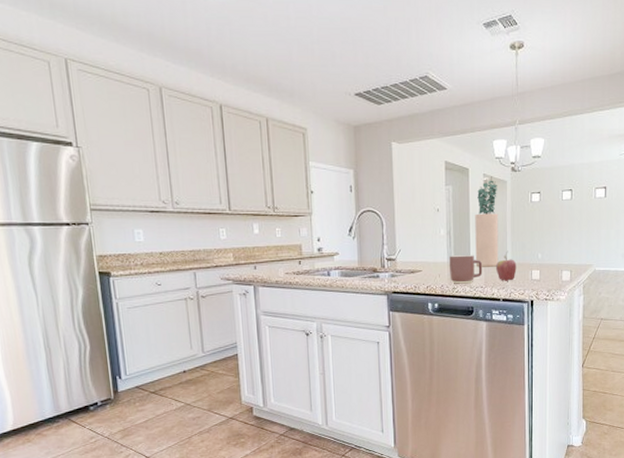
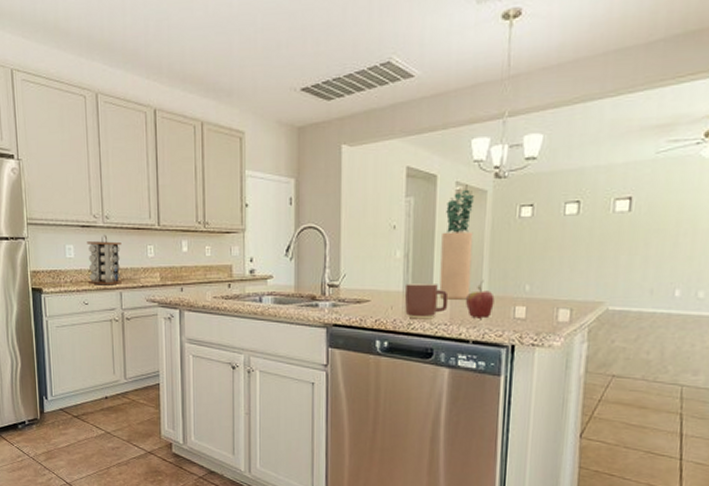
spice rack: none [157,219,196,267] -> present [87,234,123,286]

